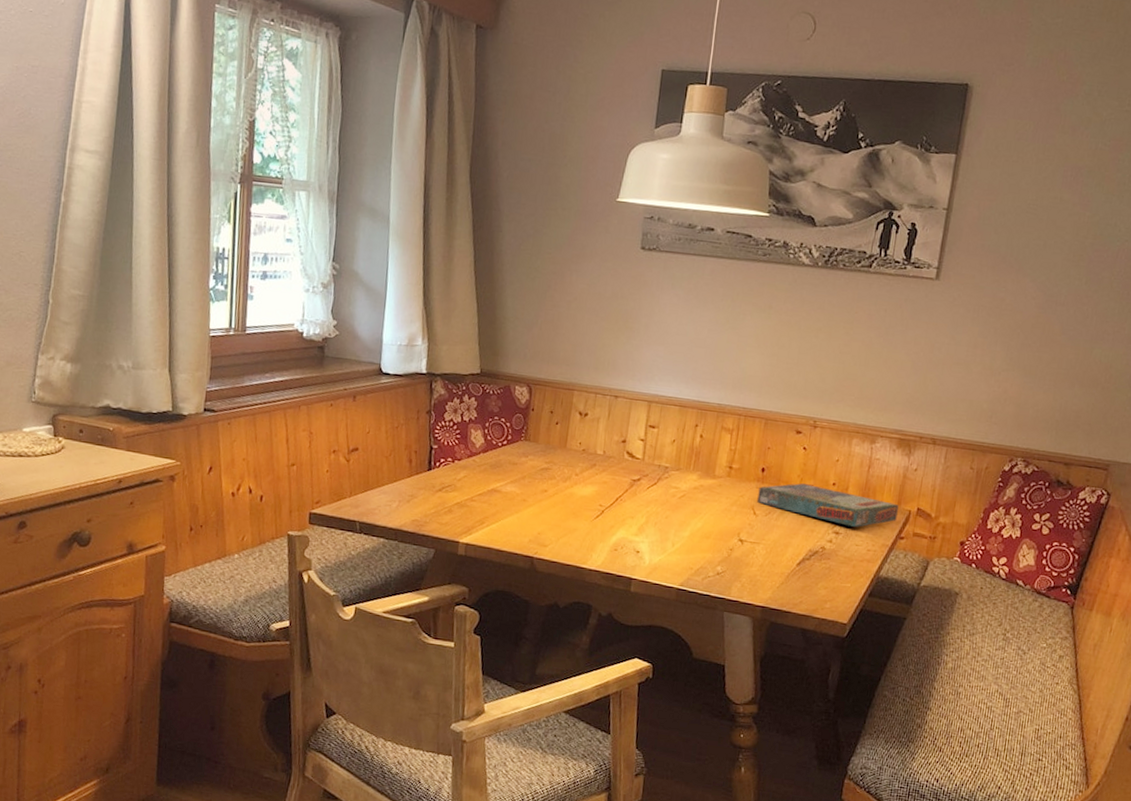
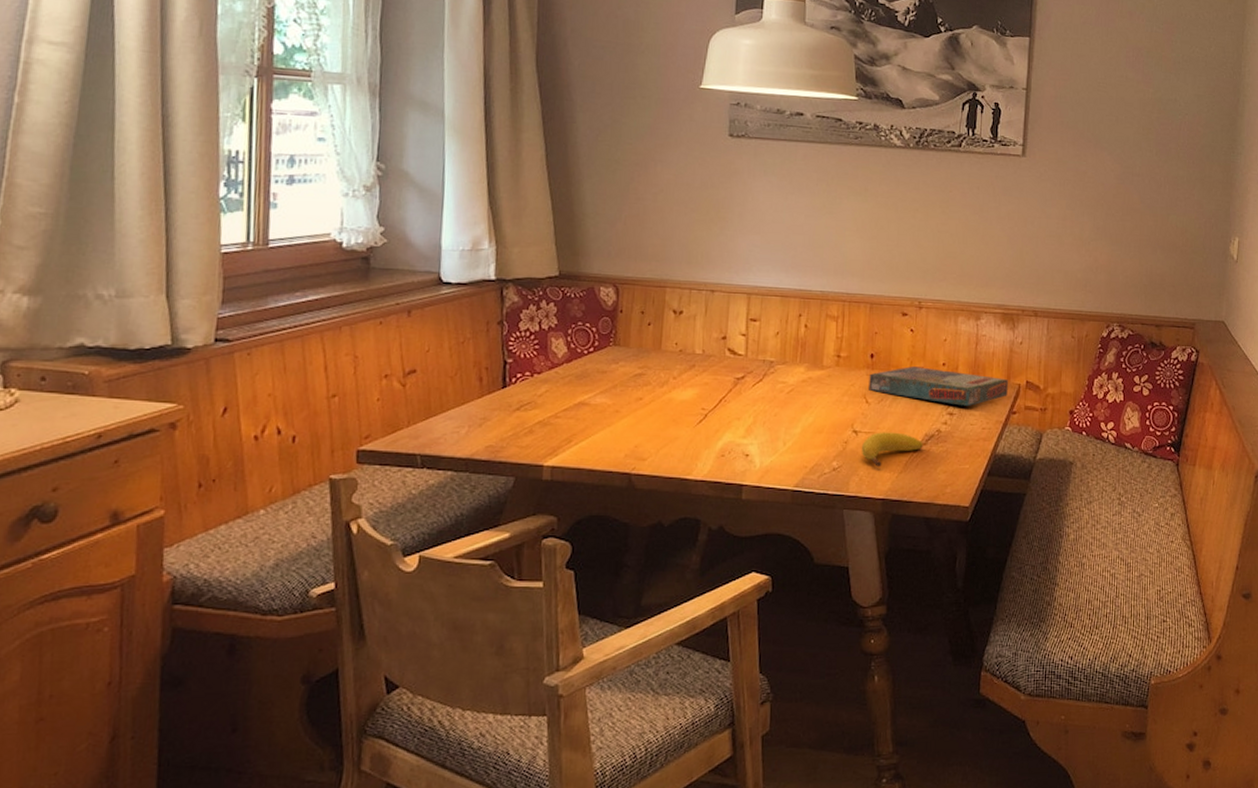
fruit: none [745,543,806,576] -> present [861,432,923,467]

